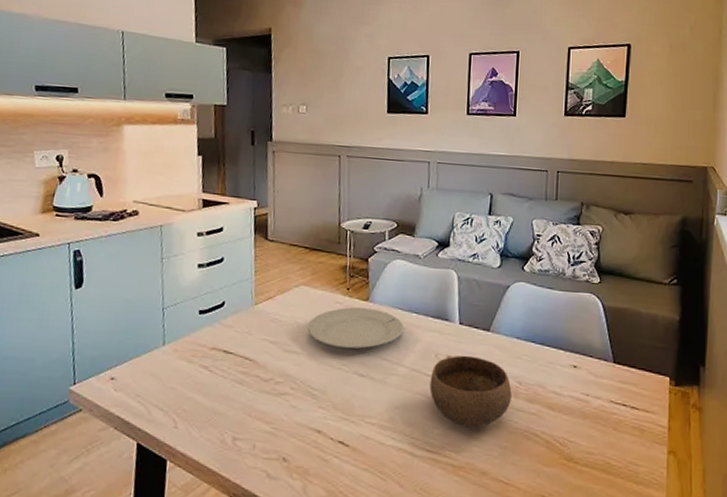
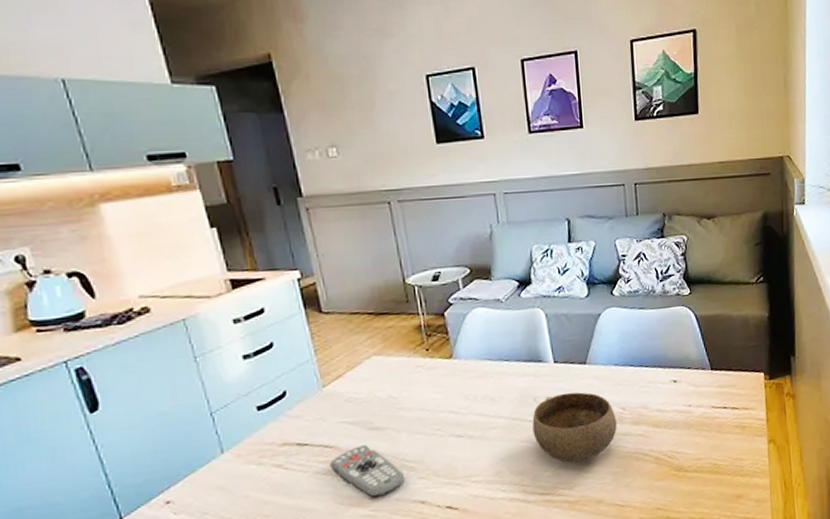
remote control: none [246,364,308,417] -> present [330,445,405,498]
plate: present [308,307,404,350] -> none [389,365,496,414]

